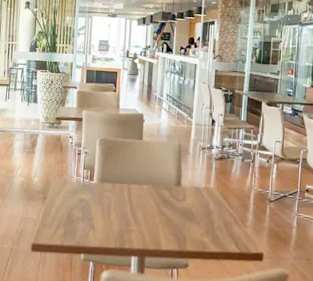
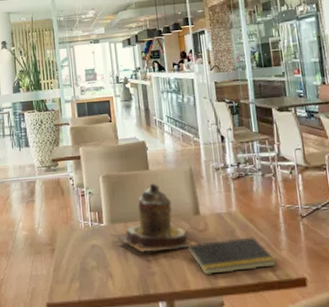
teapot: none [98,152,175,213] -> present [109,183,199,253]
notepad: none [162,210,241,241] -> present [186,237,277,276]

